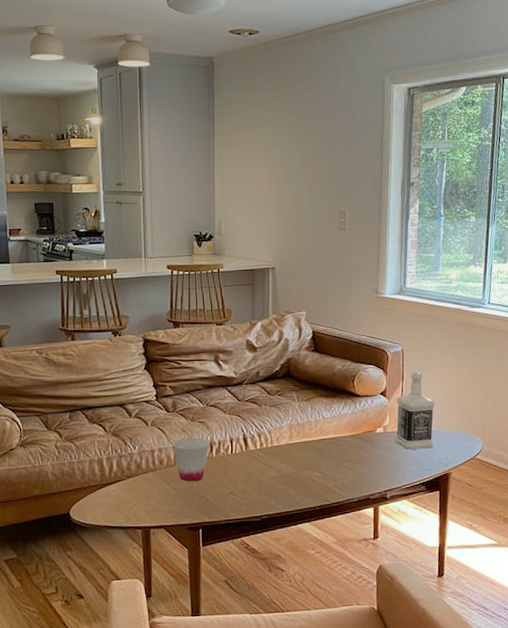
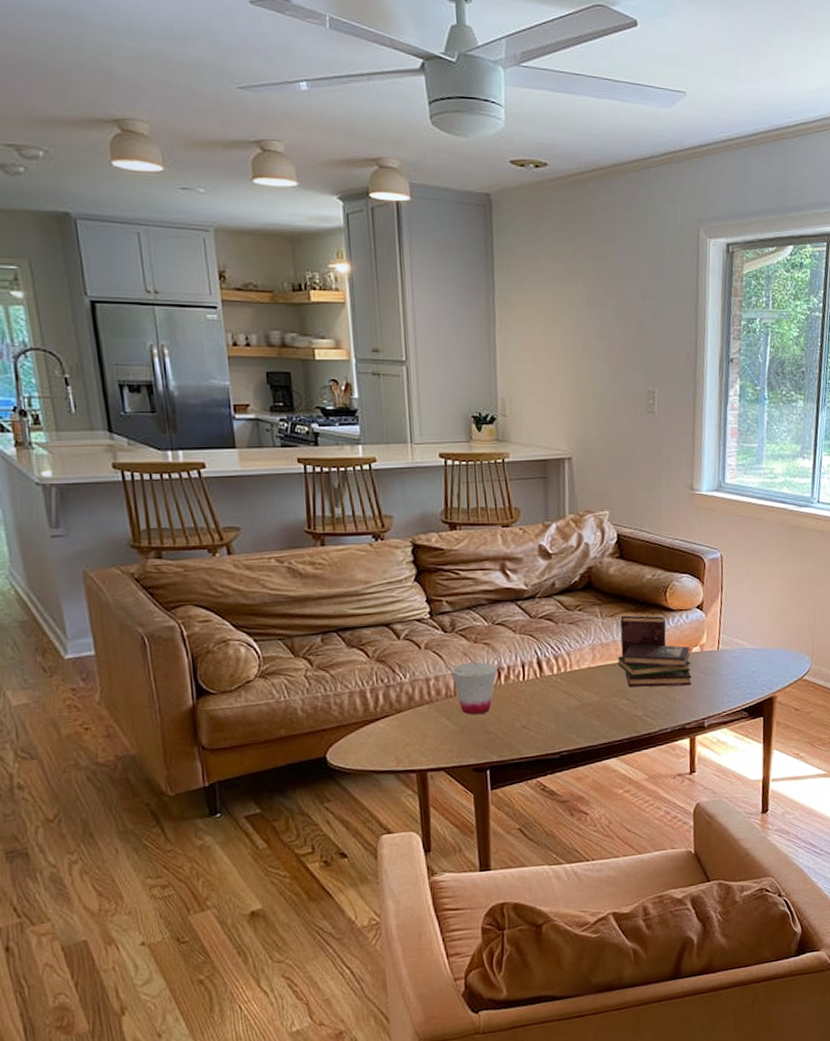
book: none [312,400,376,462] -> present [618,615,692,687]
bottle: present [395,371,435,450] -> none [713,580,758,671]

